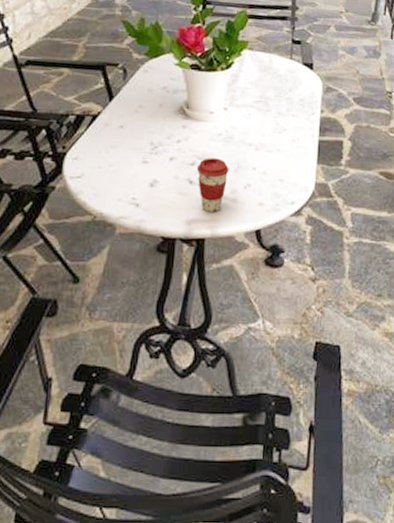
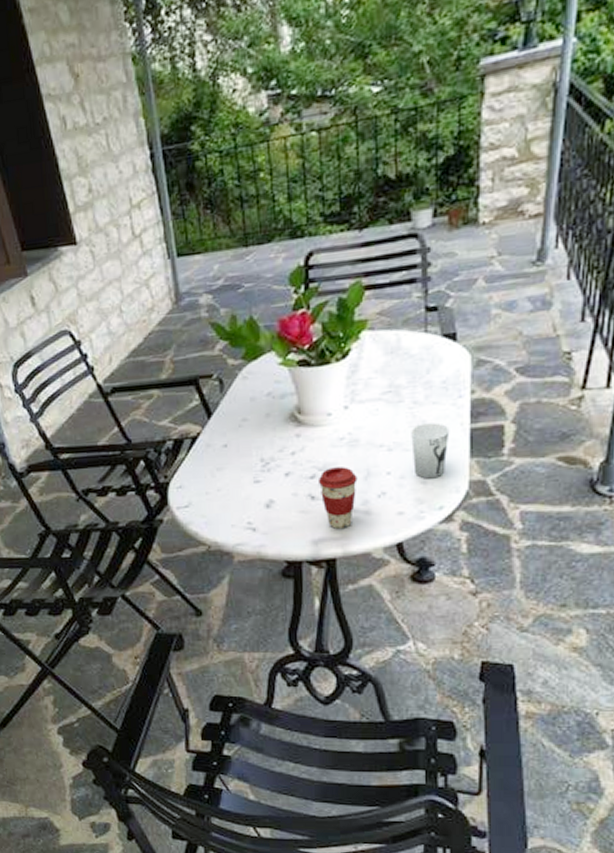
cup: none [273,131,304,178] -> present [411,422,450,479]

